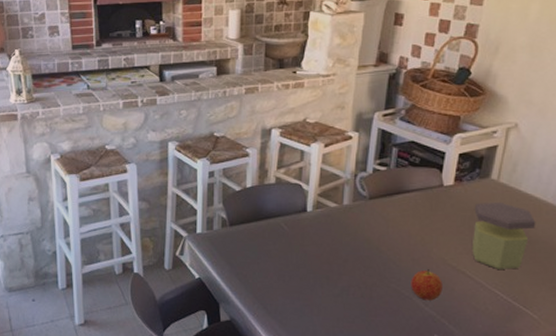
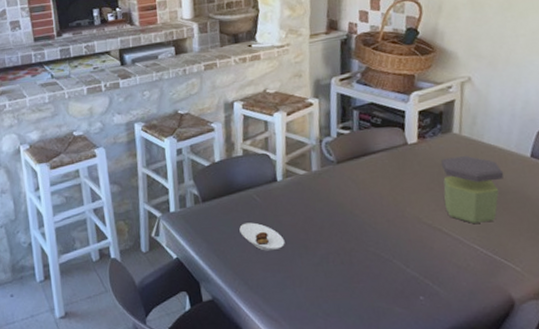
saucer: none [264,250,308,279] -> present [239,222,285,251]
fruit: present [411,269,443,301] -> none [388,229,422,262]

